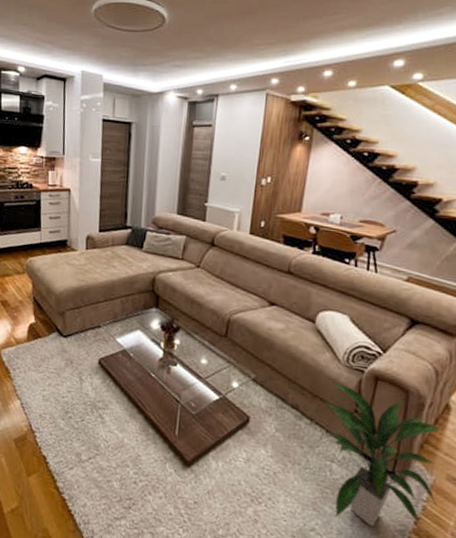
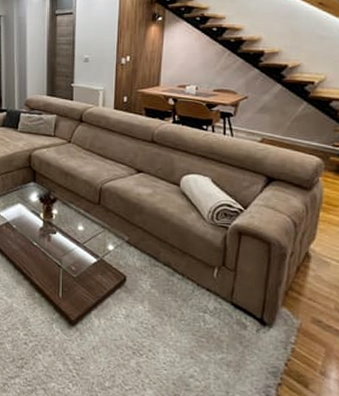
indoor plant: present [323,381,442,527] -> none [193,238,304,370]

